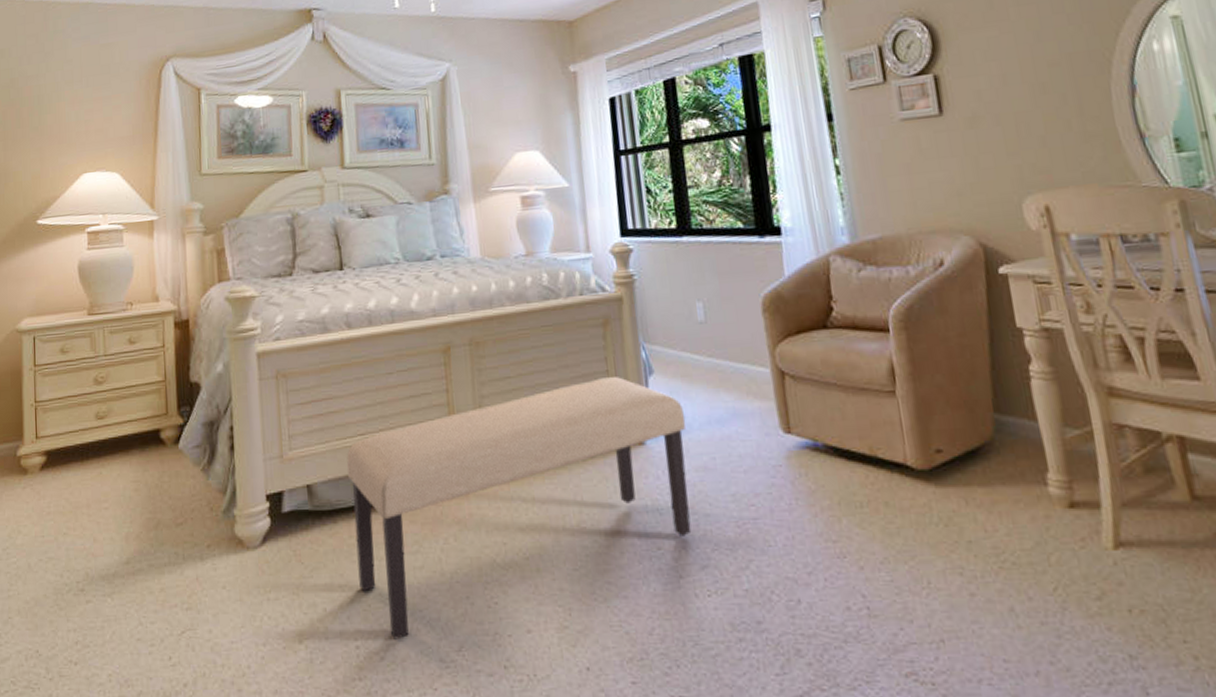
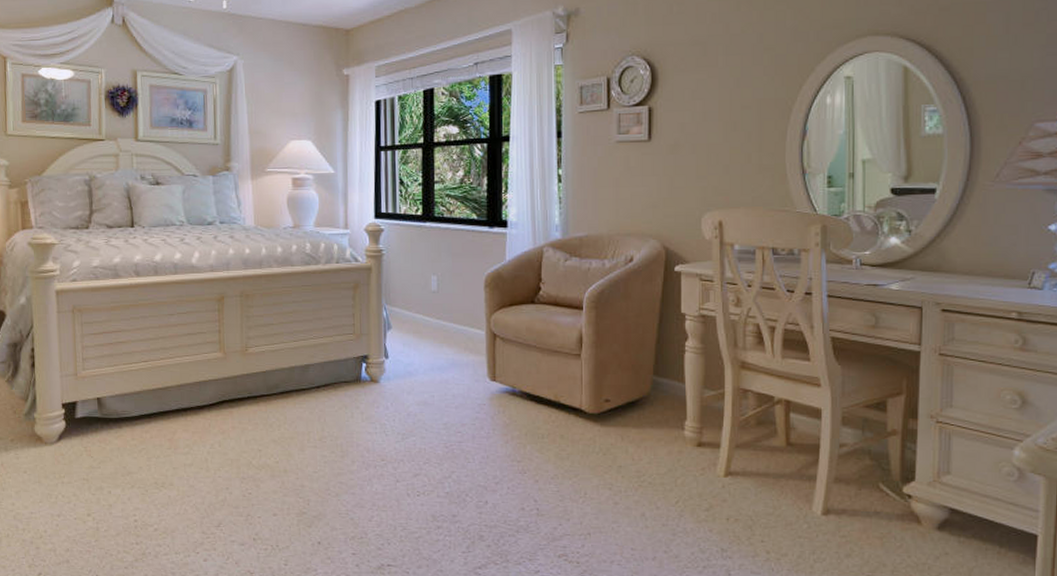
bench: present [347,376,692,640] -> none [132,328,414,516]

